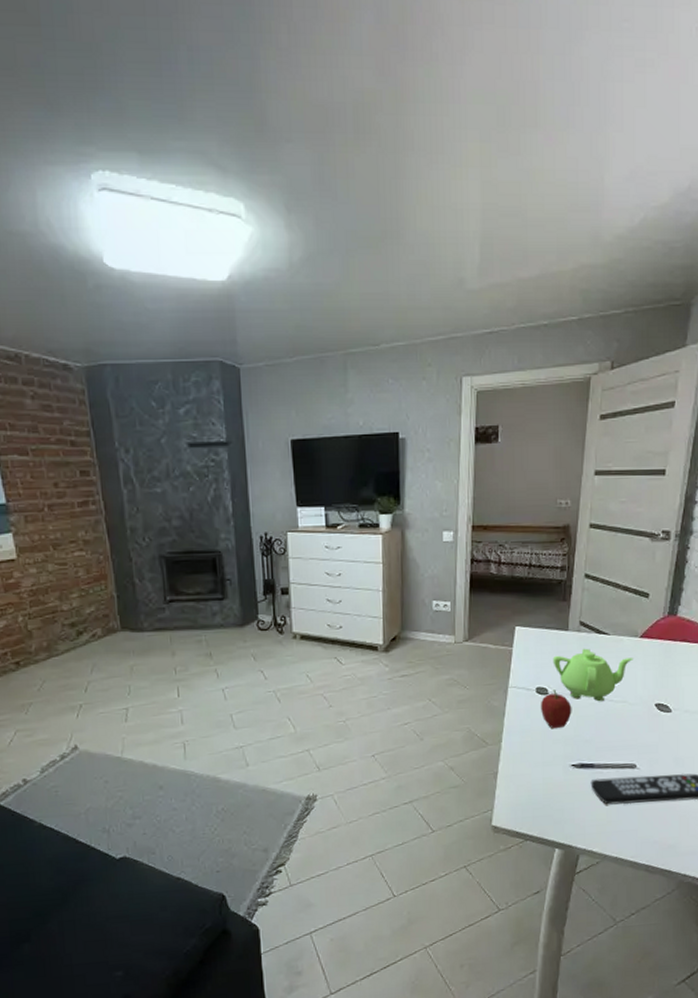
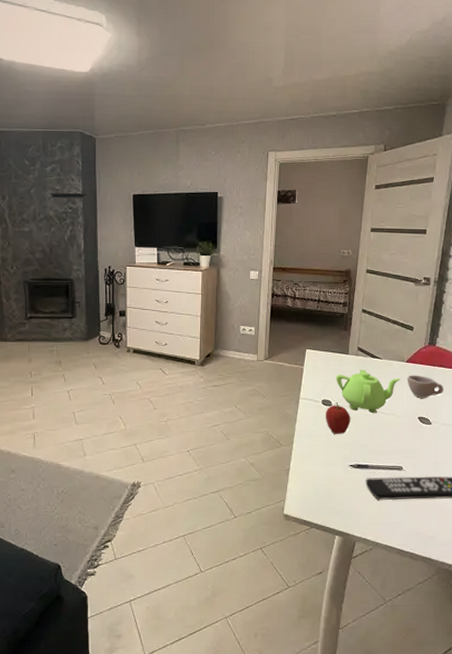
cup: none [641,652,687,681] -> present [407,375,444,398]

